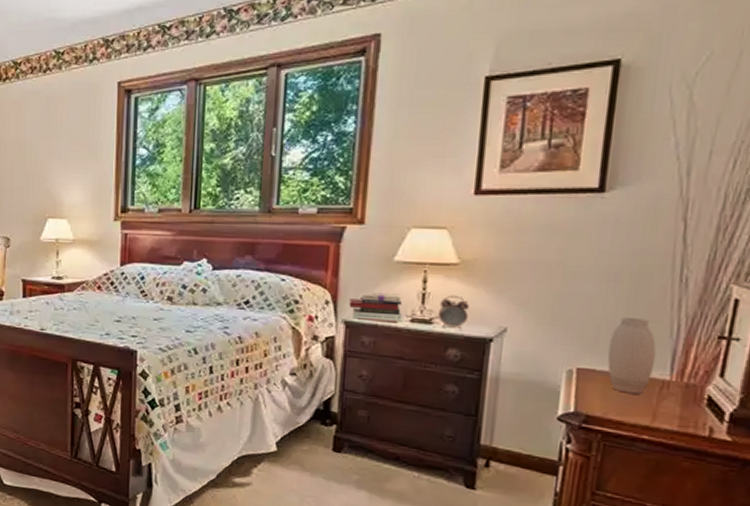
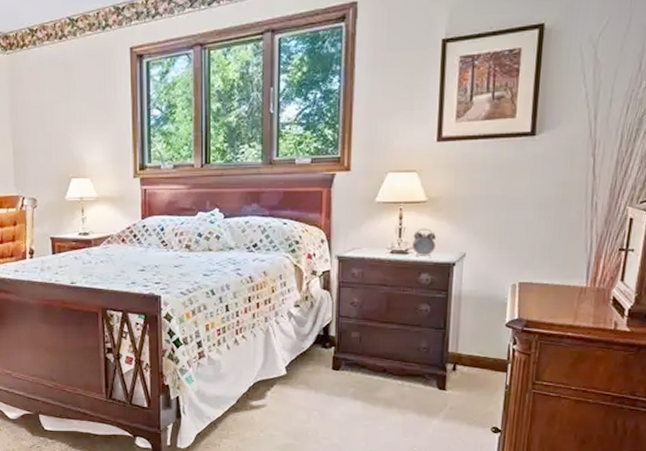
books: present [349,292,403,323] -> none [341,230,385,255]
vase: present [607,316,657,394] -> none [541,237,576,300]

